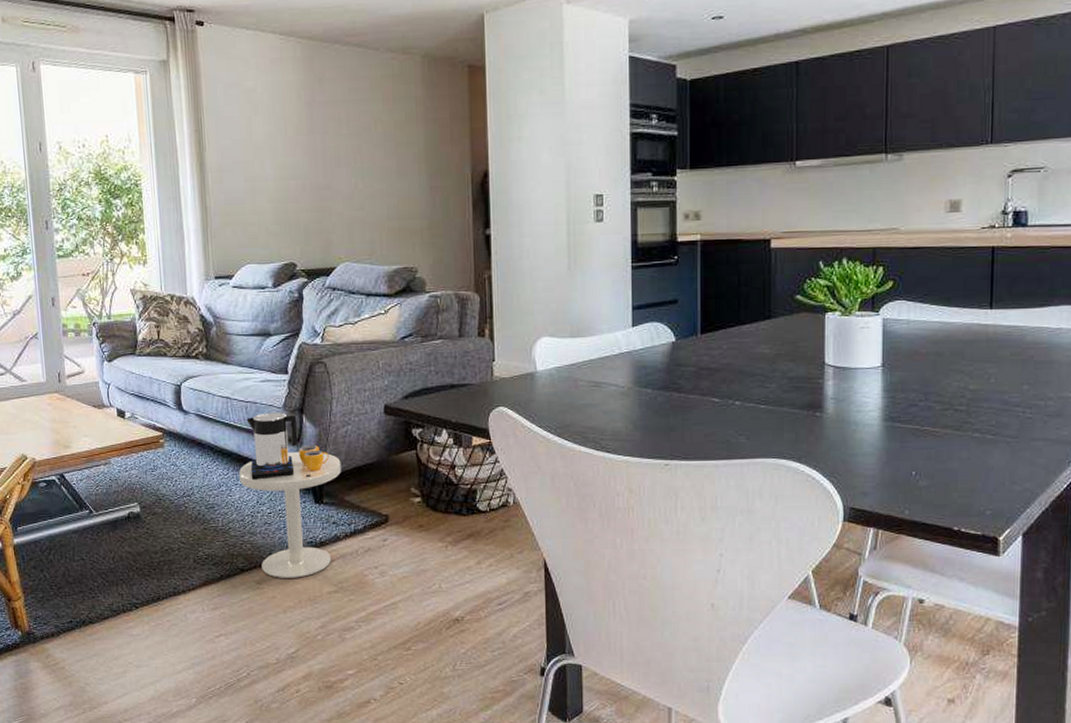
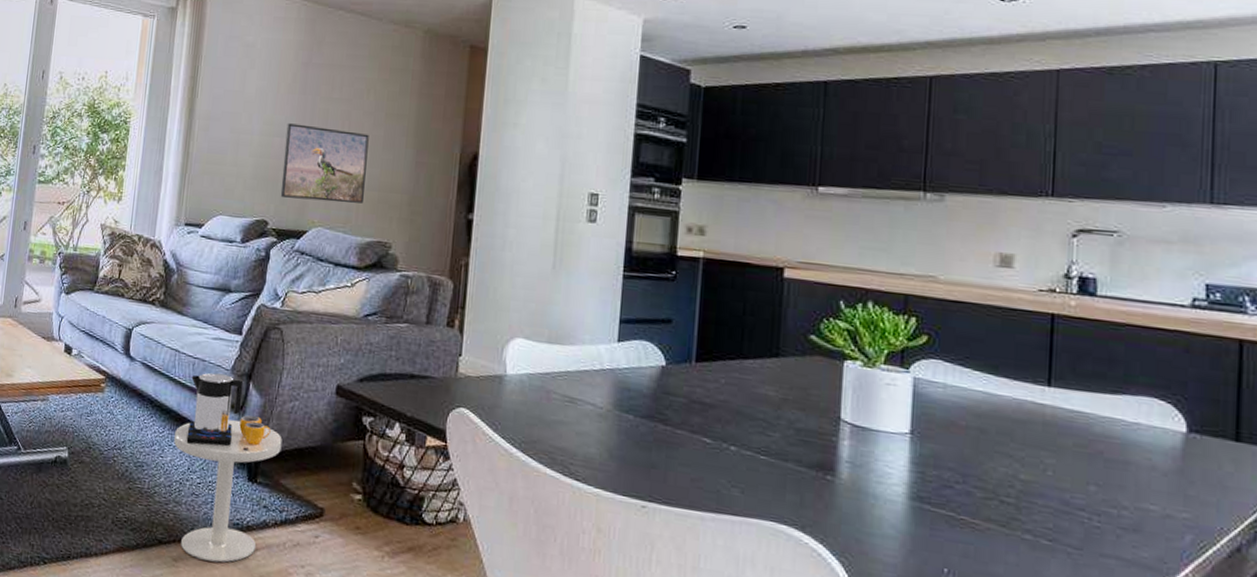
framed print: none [300,164,385,238] -> present [280,123,369,204]

